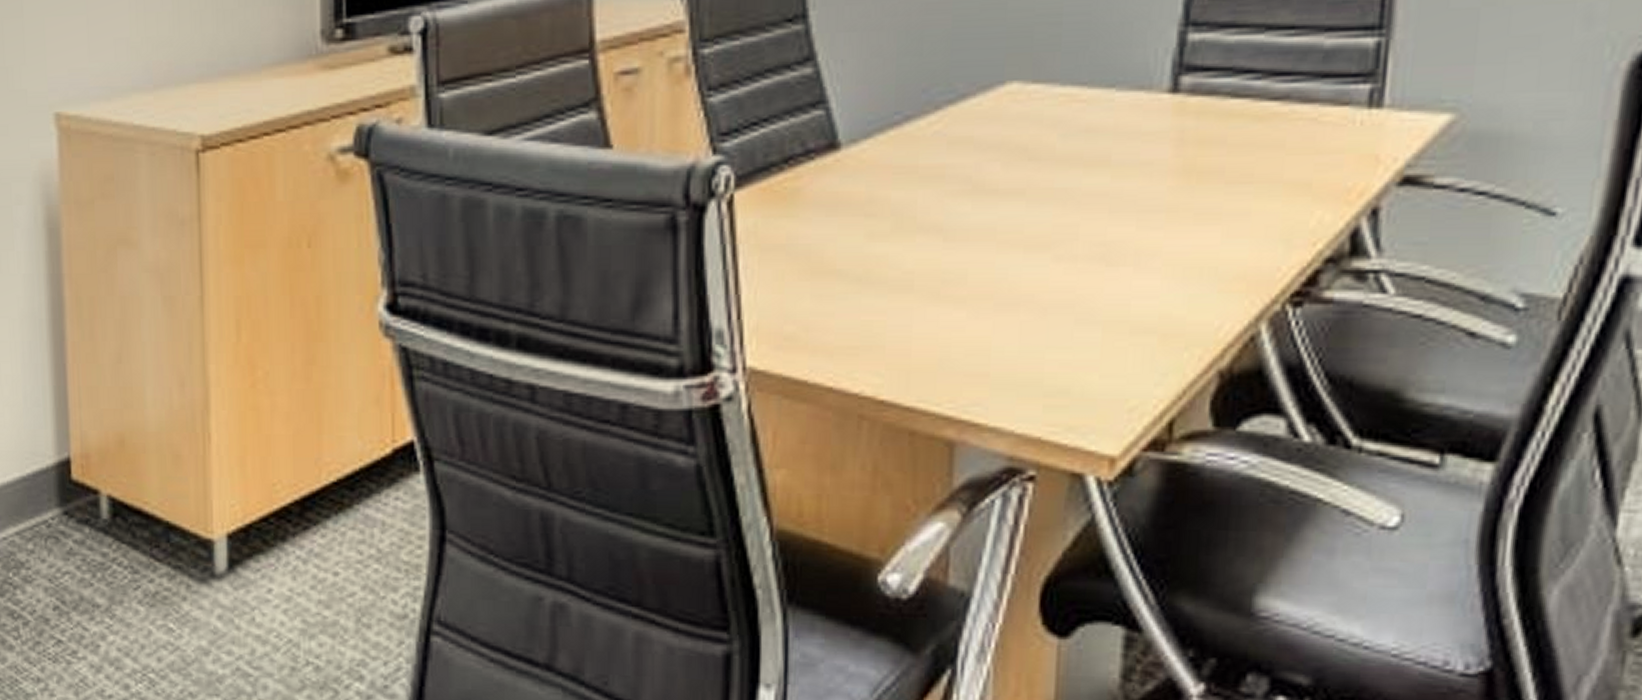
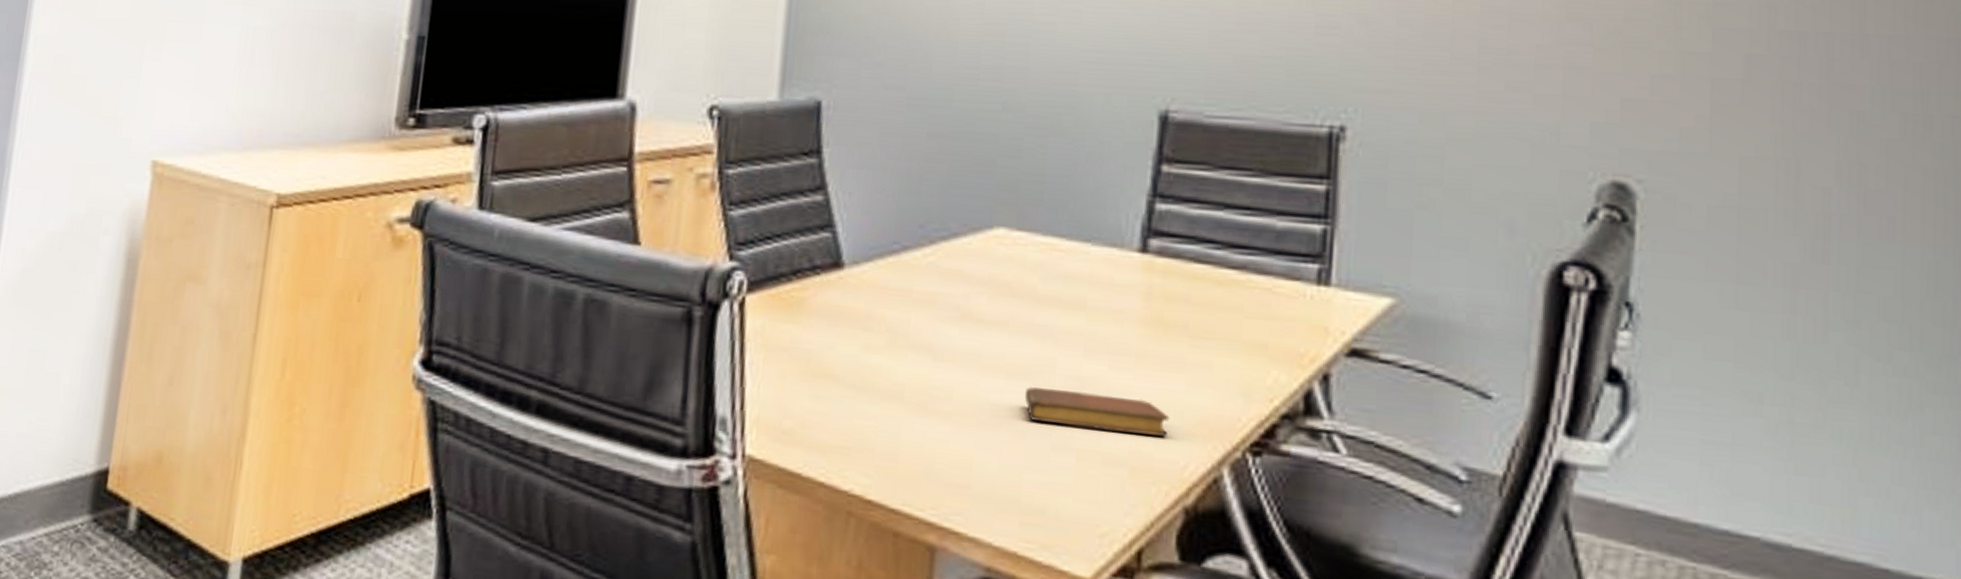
notebook: none [1044,258,1204,298] -> present [1024,387,1170,437]

